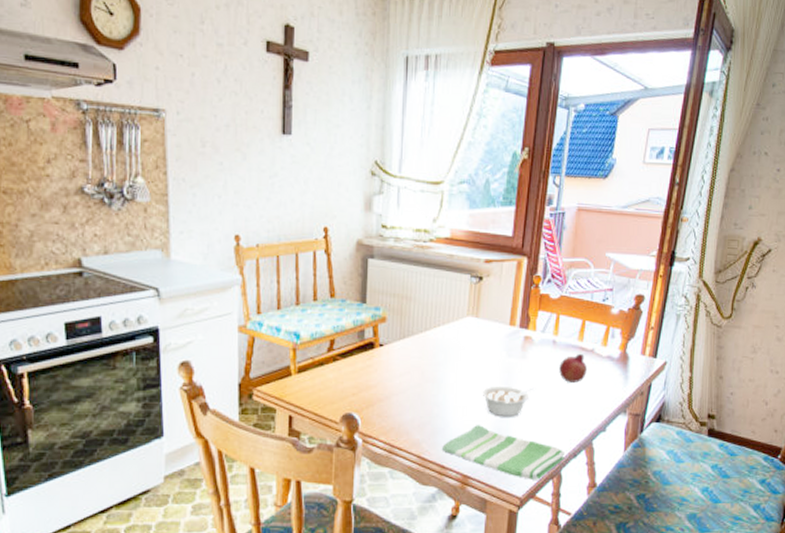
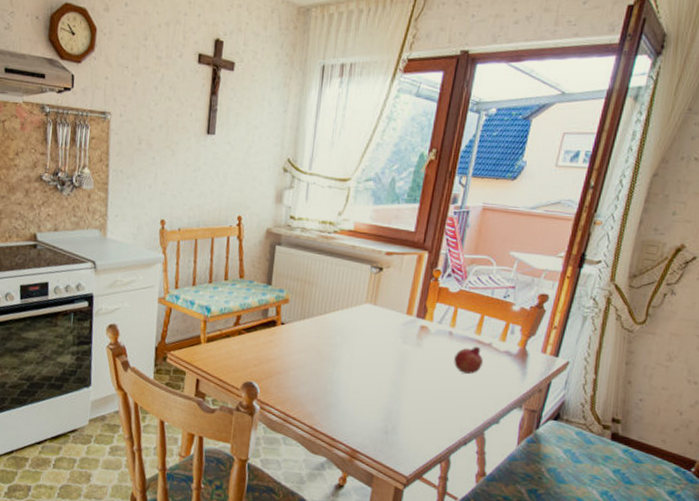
dish towel: present [442,425,565,480] -> none [334,404,455,462]
legume: present [482,385,535,417] -> none [375,369,428,400]

